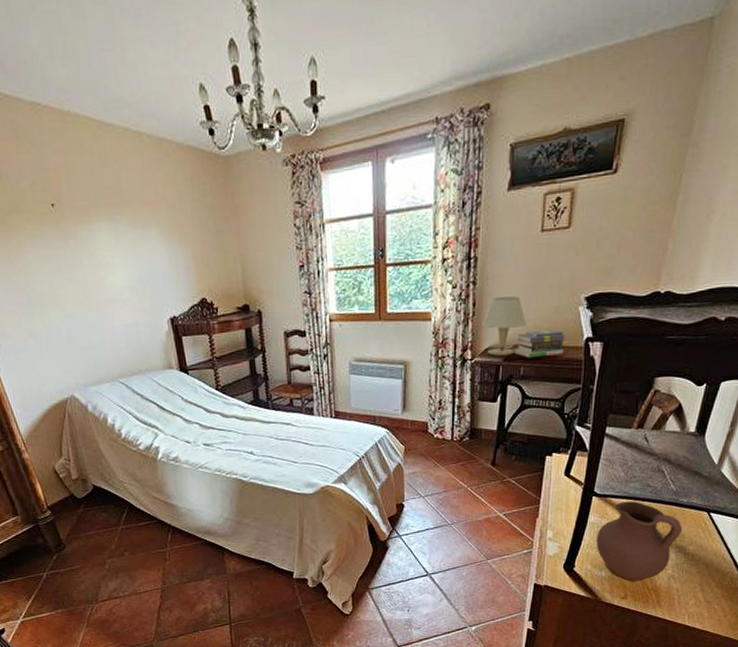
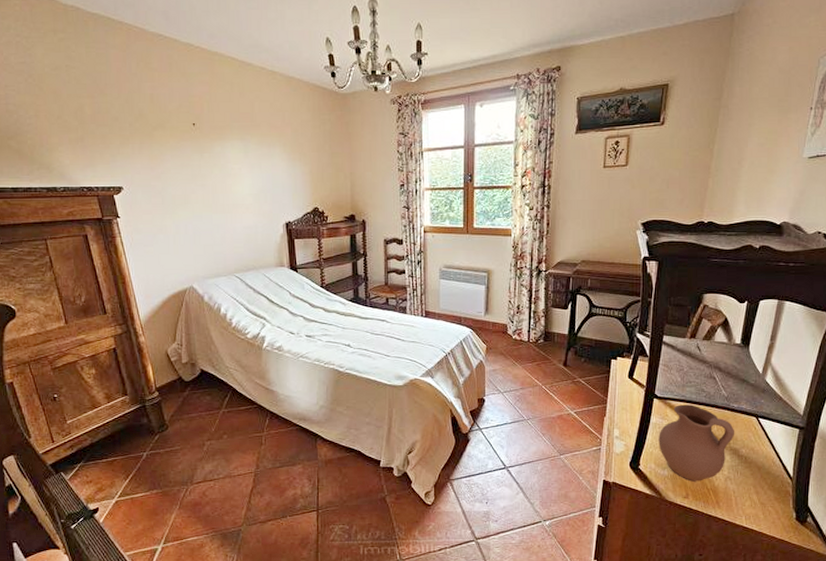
table lamp: present [482,296,527,357] -> none [554,219,593,270]
books: present [513,329,565,358] -> none [581,249,626,272]

